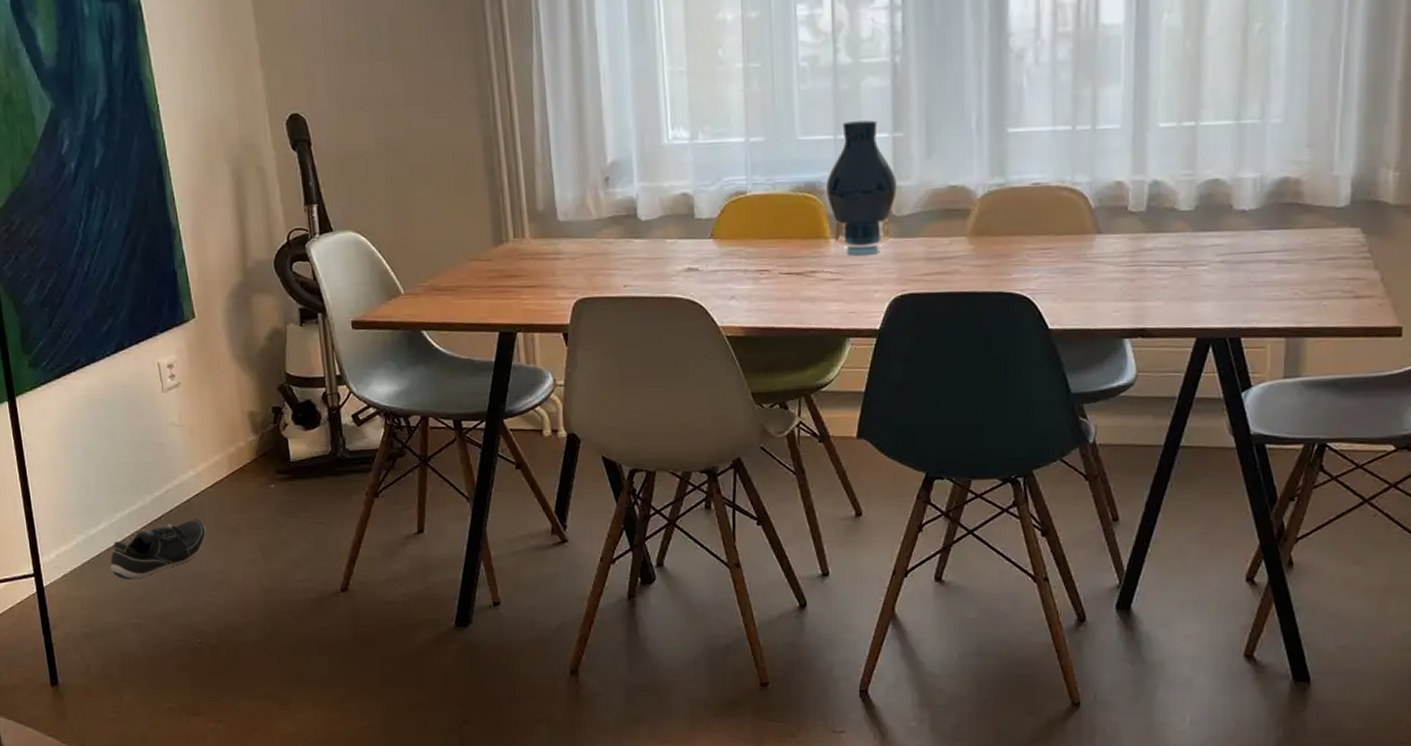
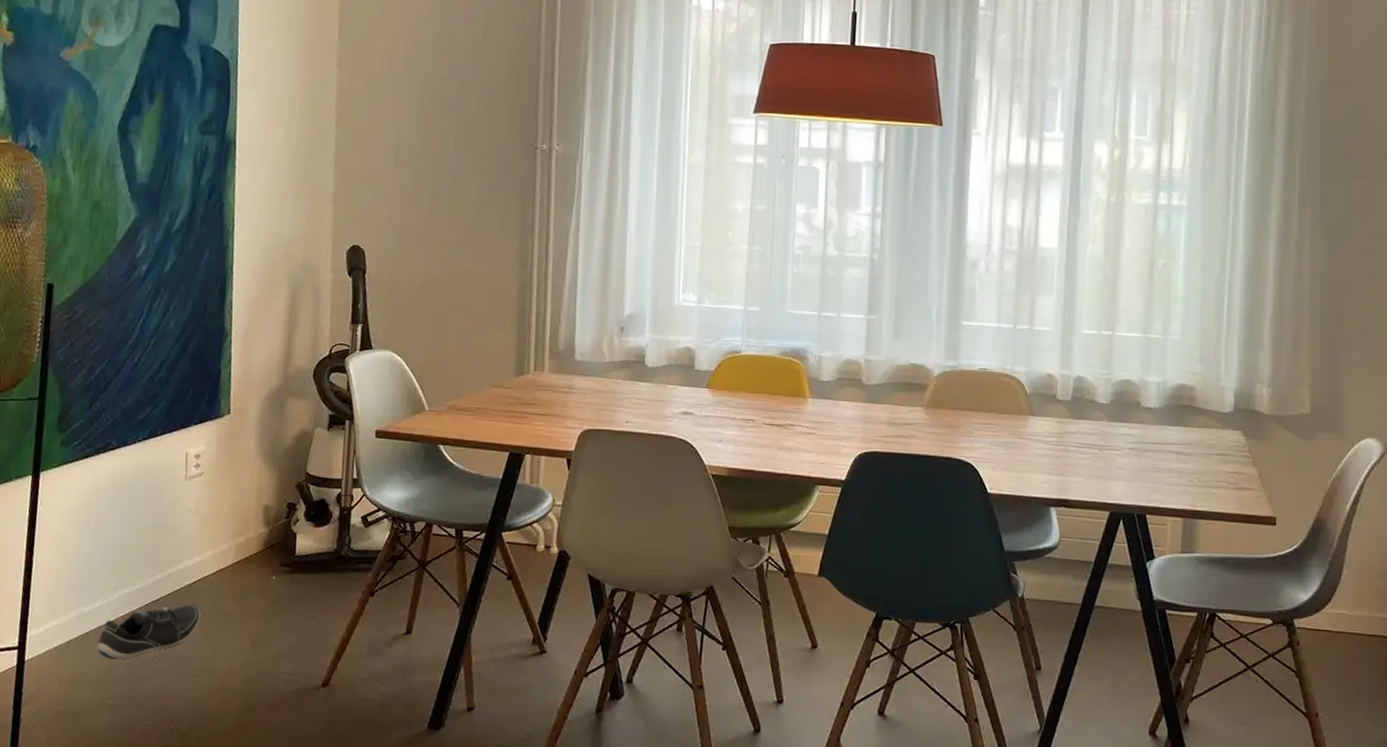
vase: present [826,120,897,257] -> none [808,302,868,416]

